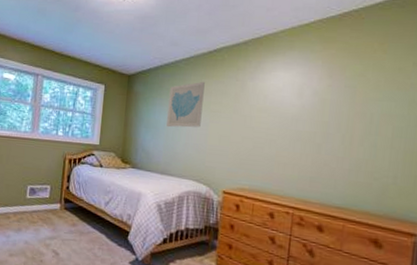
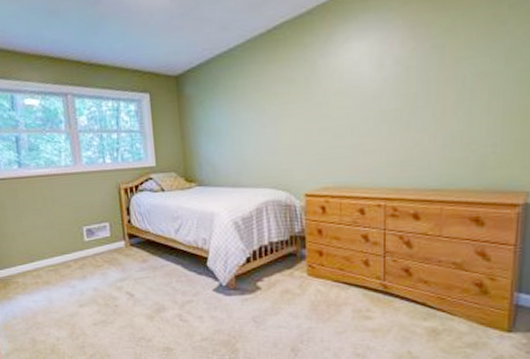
wall art: present [167,81,205,128] -> none [228,68,270,132]

